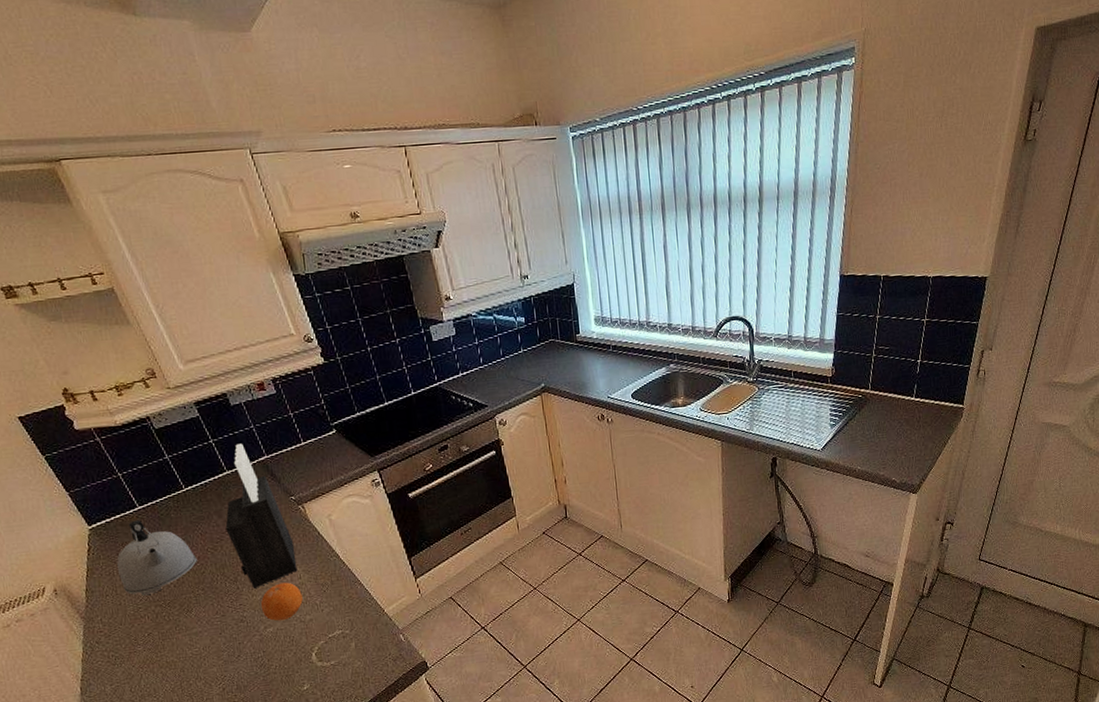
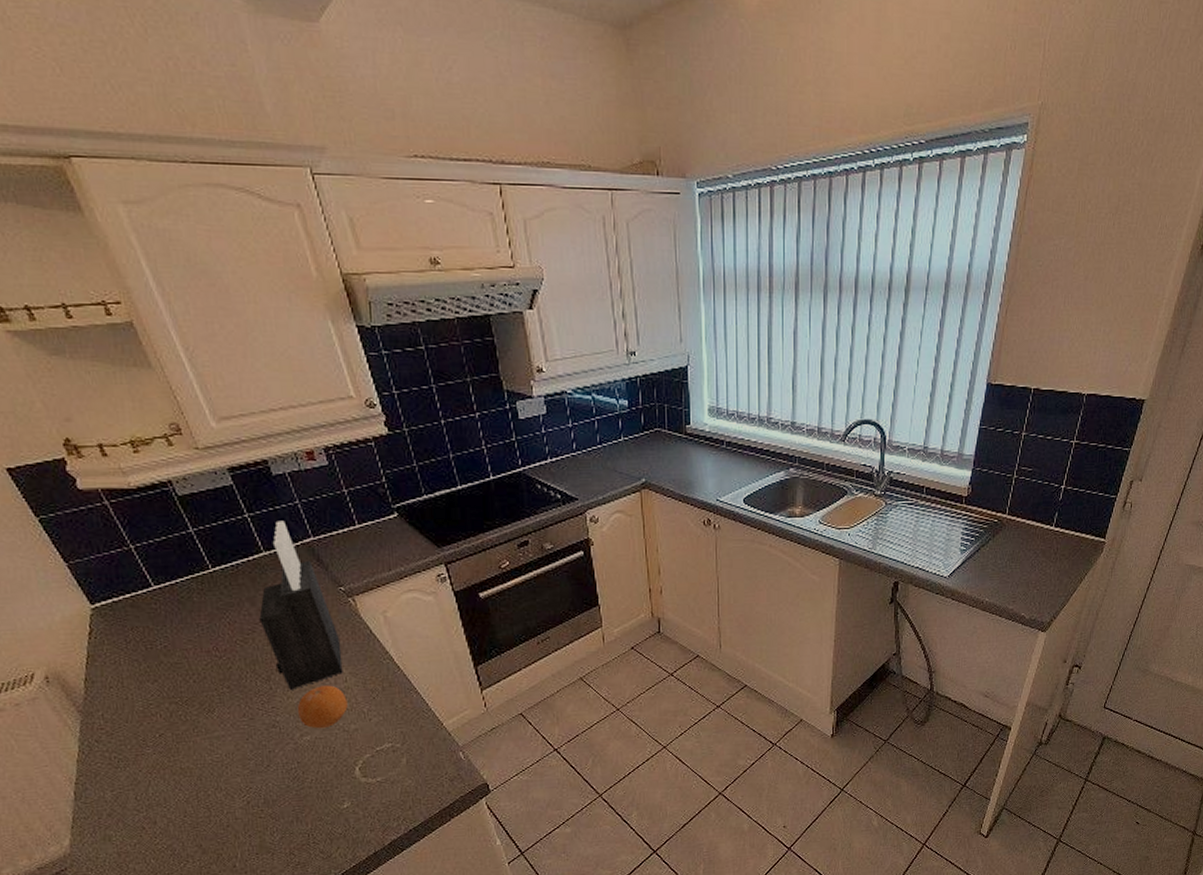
kettle: present [116,520,197,596] -> none [124,601,223,691]

